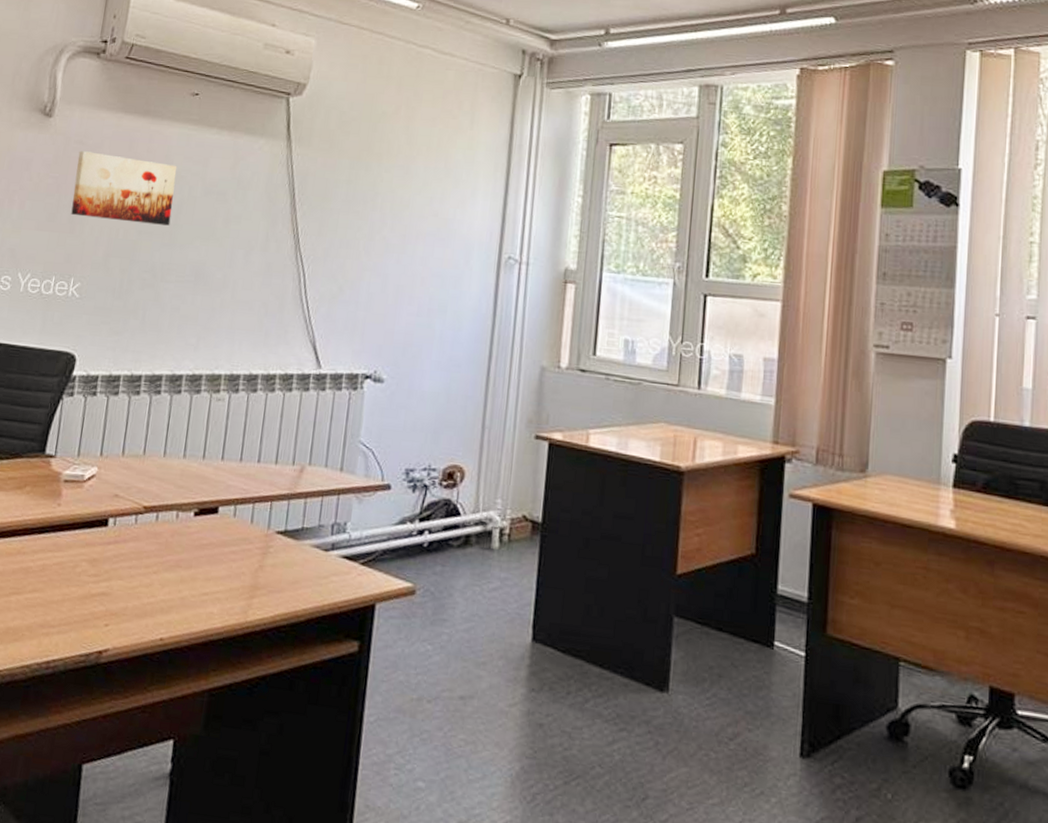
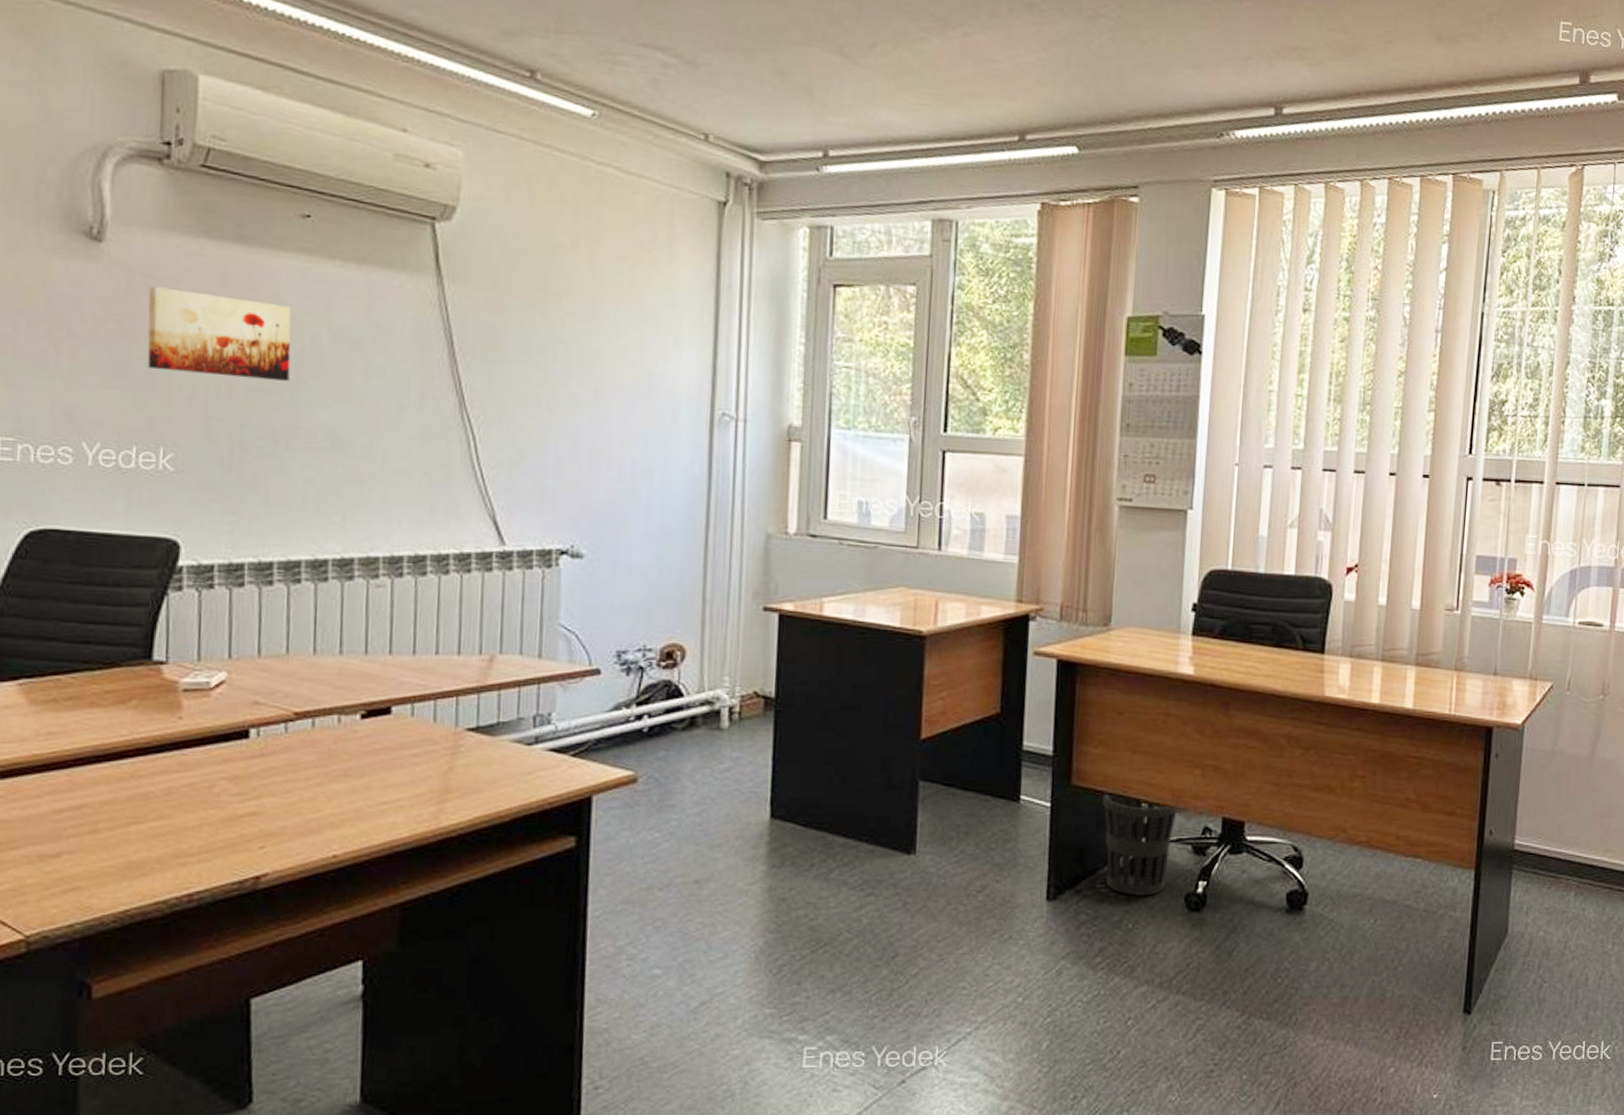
wastebasket: none [859,646,940,765] -> present [1103,792,1177,896]

